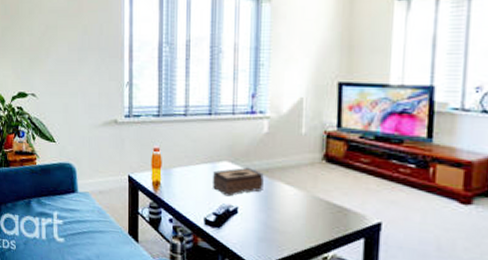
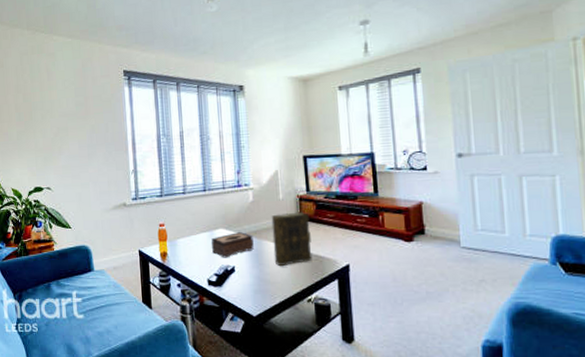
book: none [286,151,337,215] -> present [271,211,312,267]

